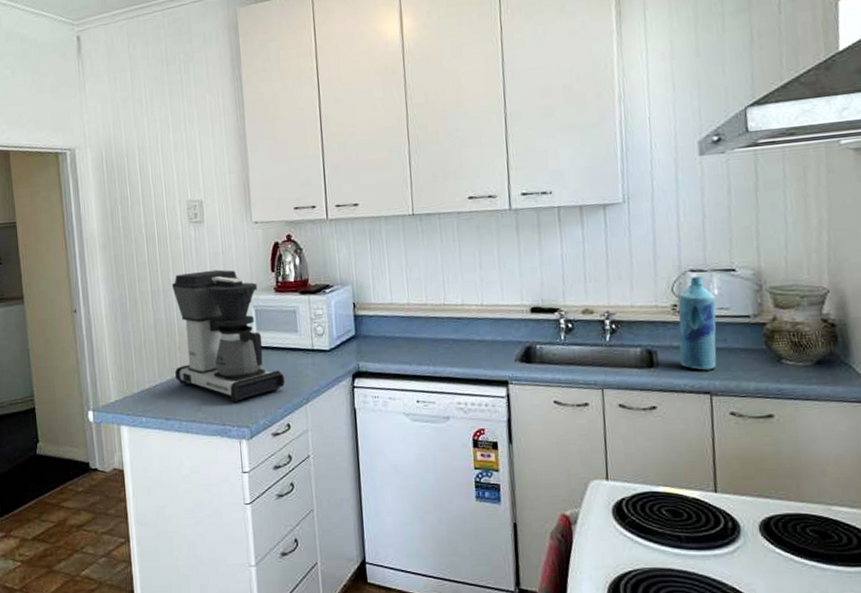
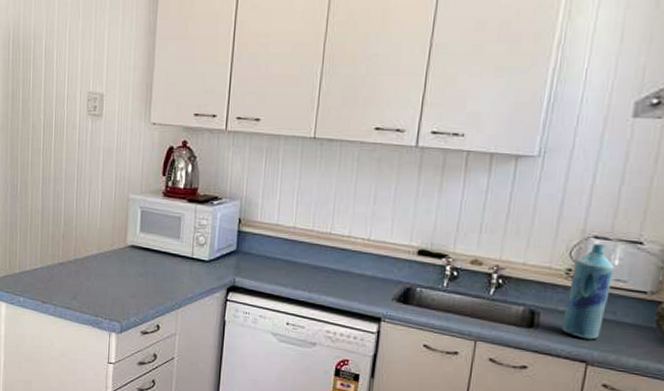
coffee maker: present [171,269,285,402] -> none [56,165,161,297]

